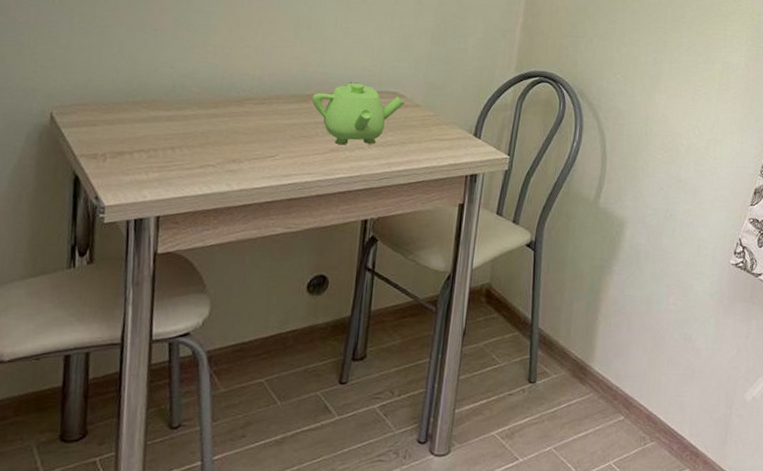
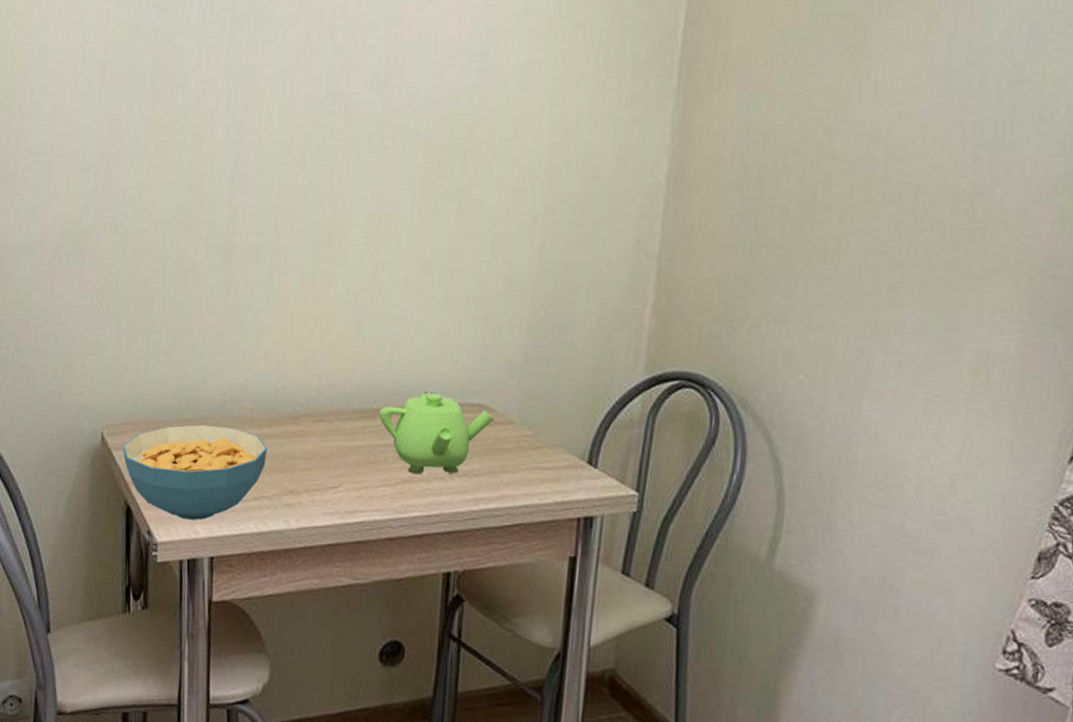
cereal bowl: none [72,105,213,186] -> present [123,424,267,521]

